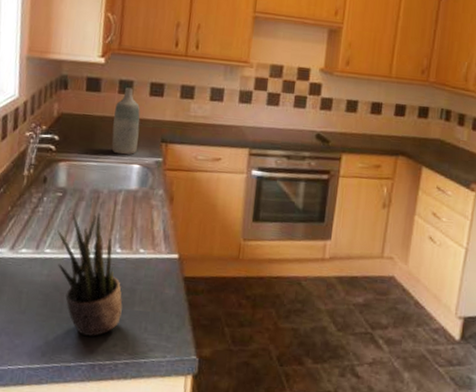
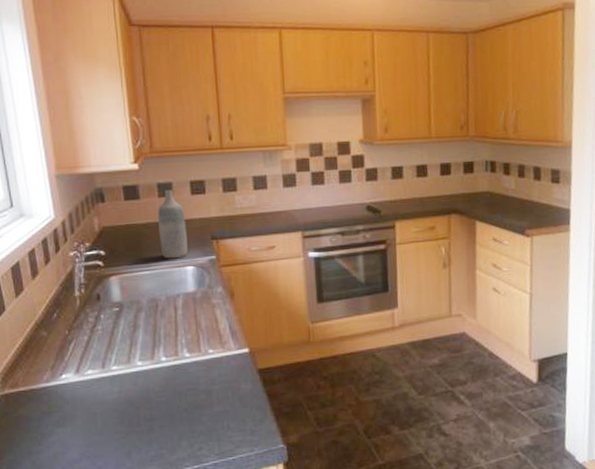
potted plant: present [57,212,123,336] -> none [121,320,202,445]

